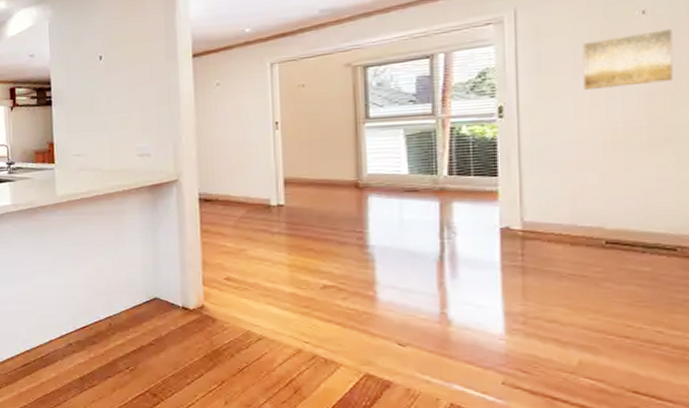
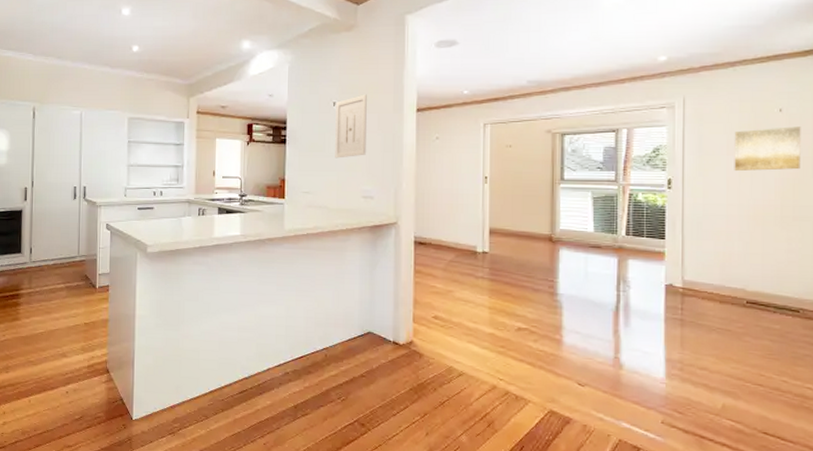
wall art: none [102,44,139,116] -> present [335,94,367,158]

